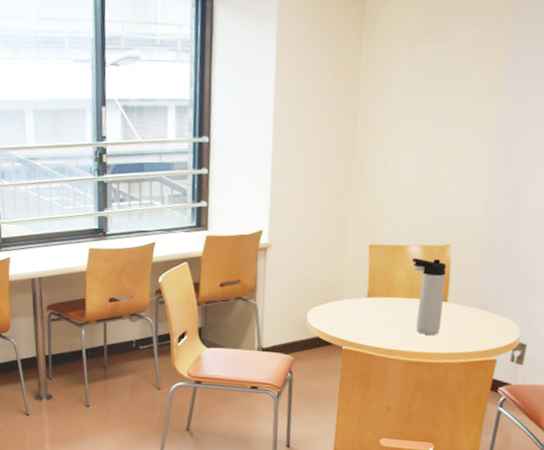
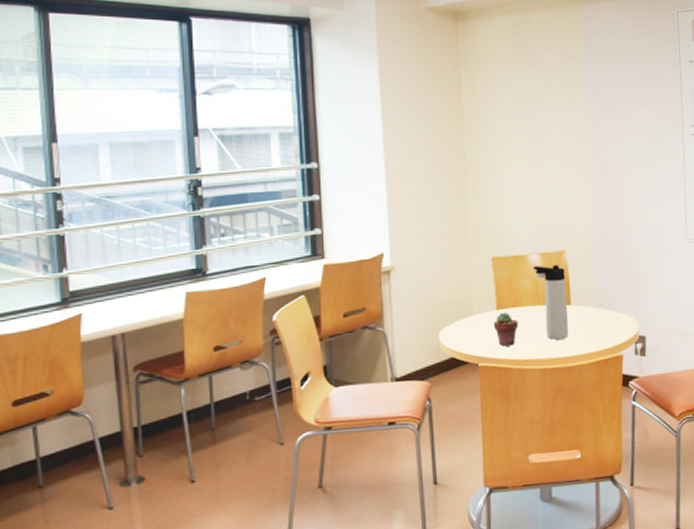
potted succulent: none [362,300,388,334] -> present [493,312,518,347]

